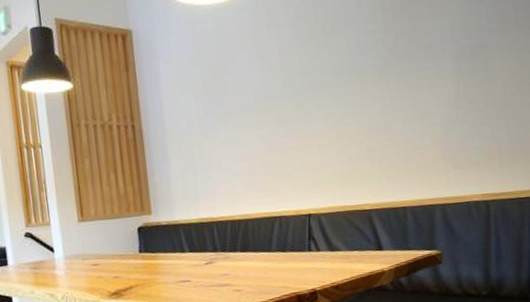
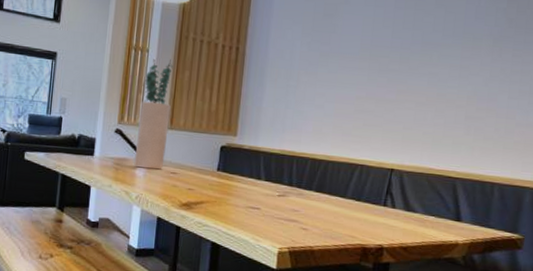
vase: none [44,150,84,268] -> present [134,59,173,170]

